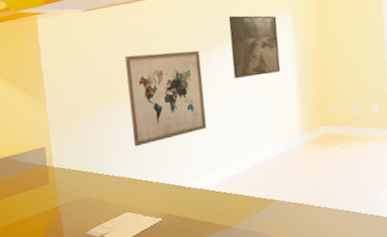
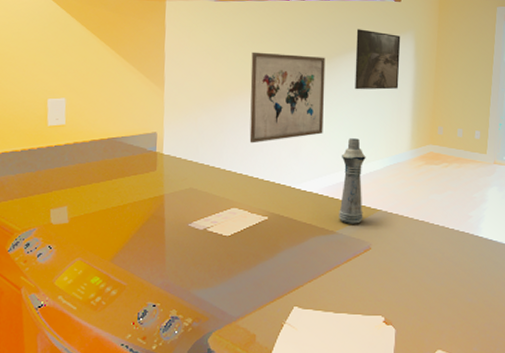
bottle: none [229,129,260,218] -> present [339,138,366,224]

